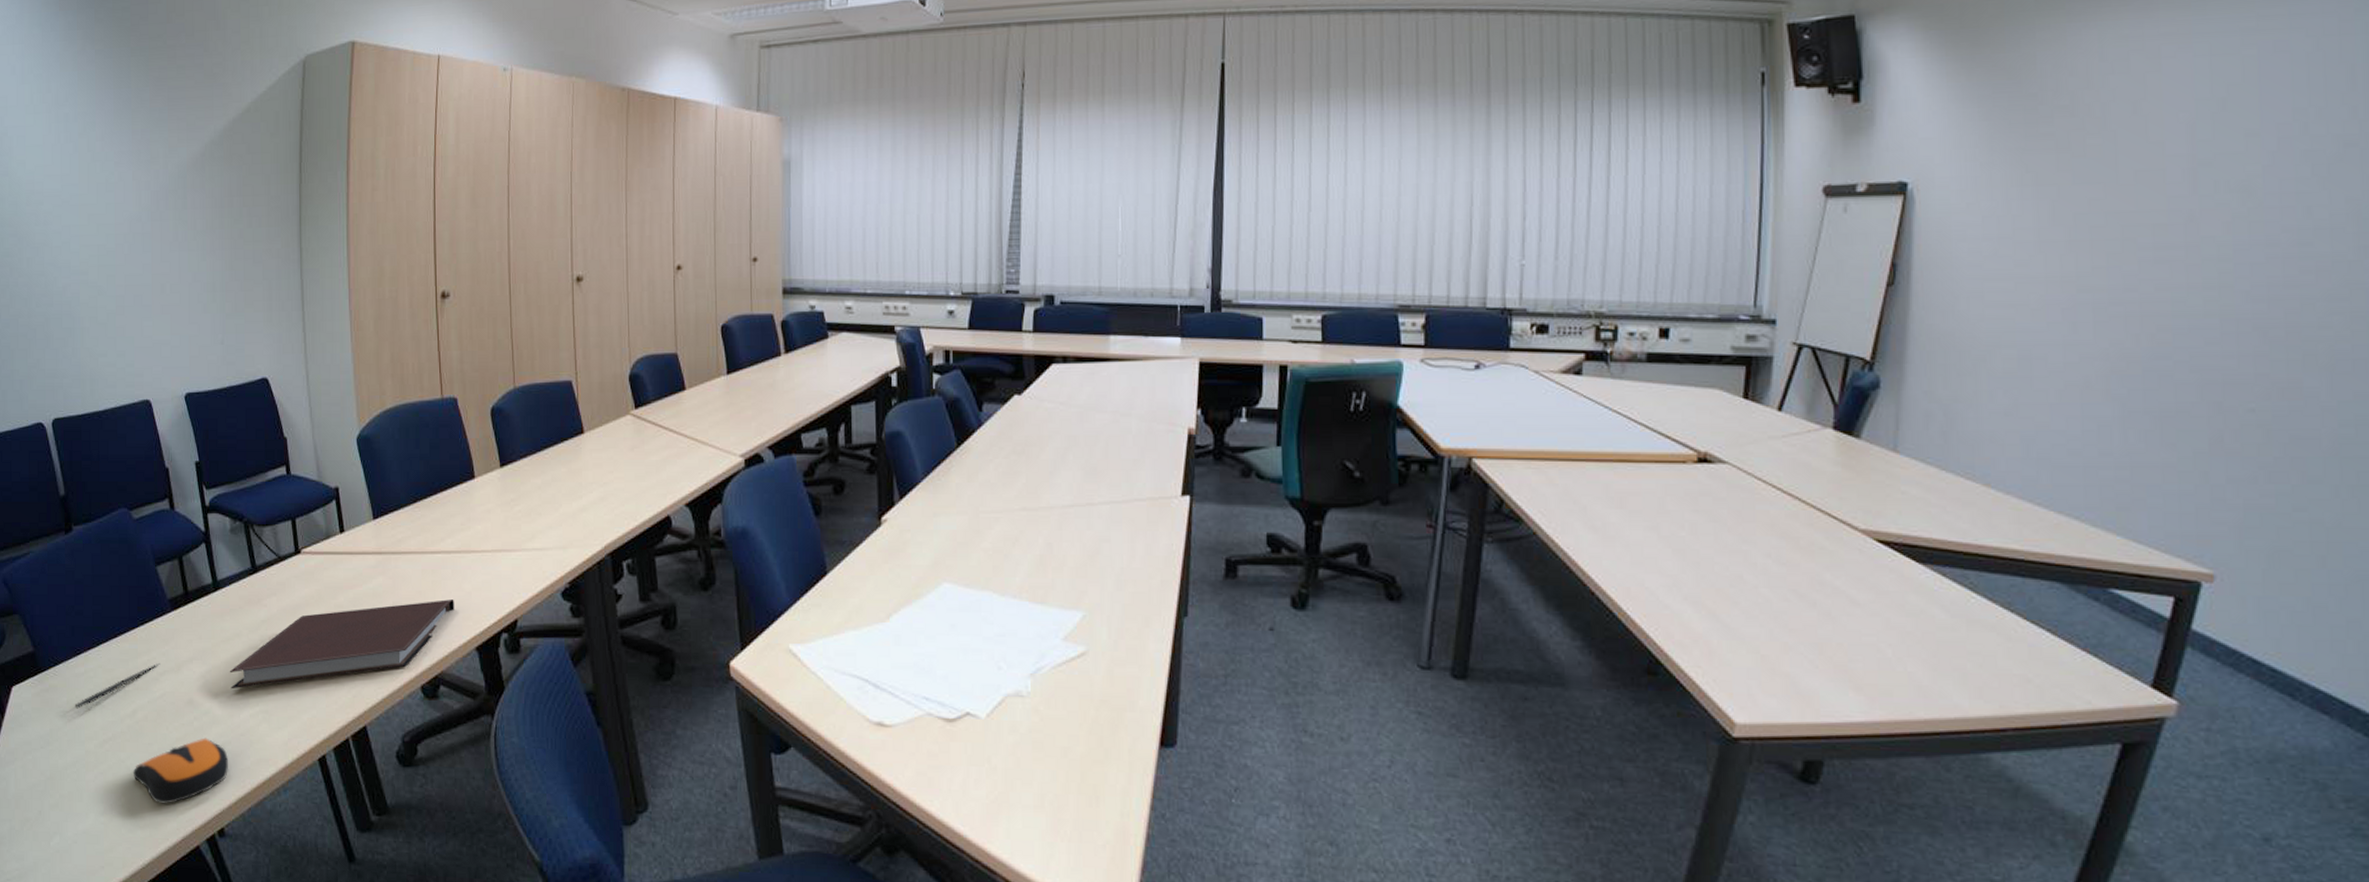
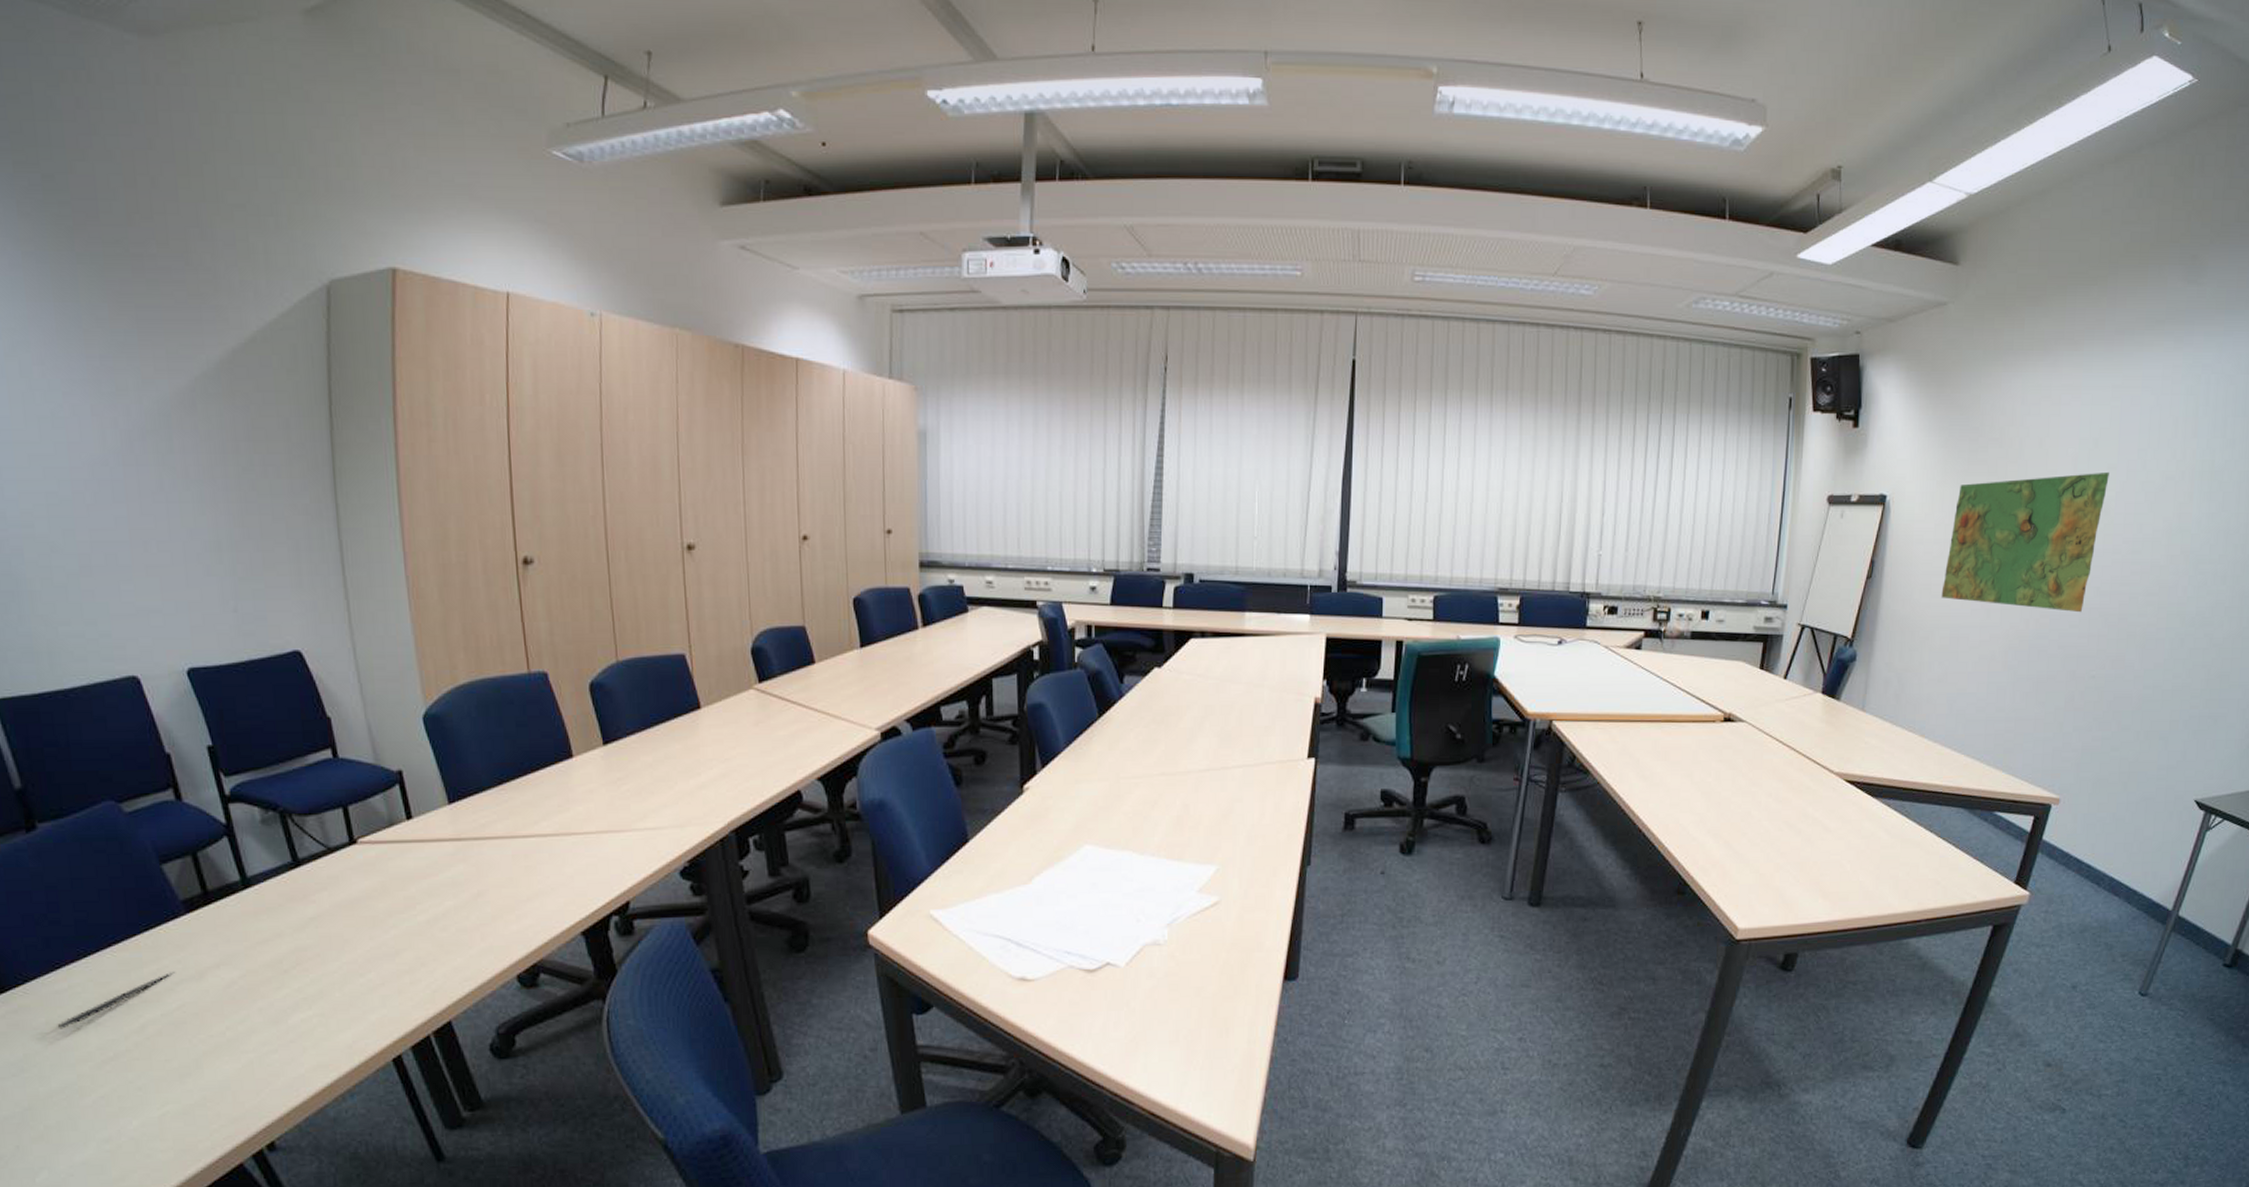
computer mouse: present [132,737,229,804] -> none [146,1048,277,1124]
notebook: present [229,599,454,690] -> none [270,884,554,994]
map: none [1999,139,2249,325] -> present [1941,471,2109,613]

